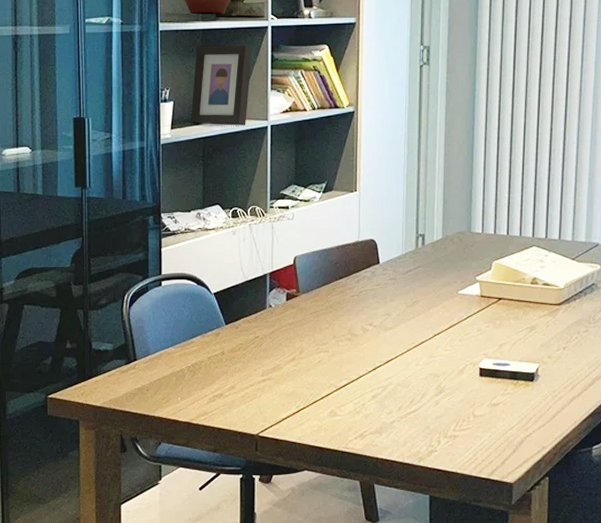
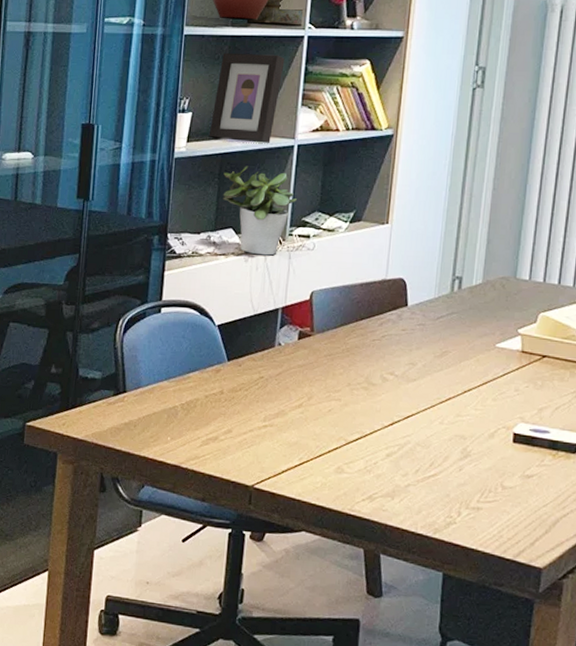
potted plant: none [207,147,274,227] -> present [222,166,297,256]

